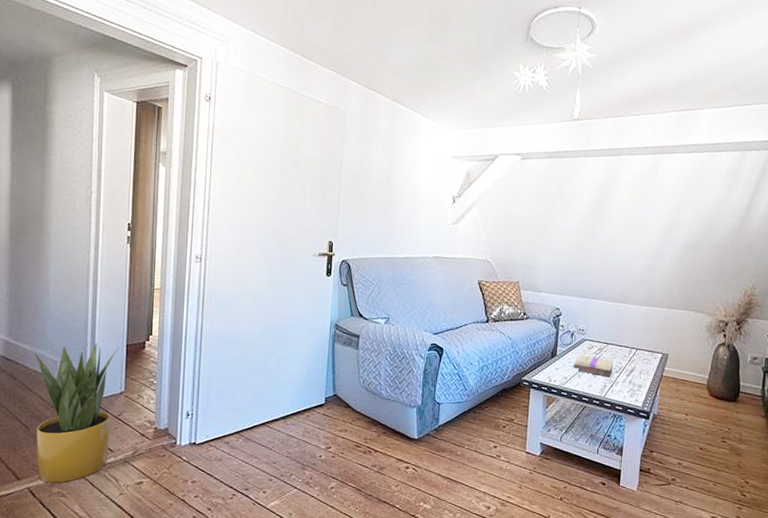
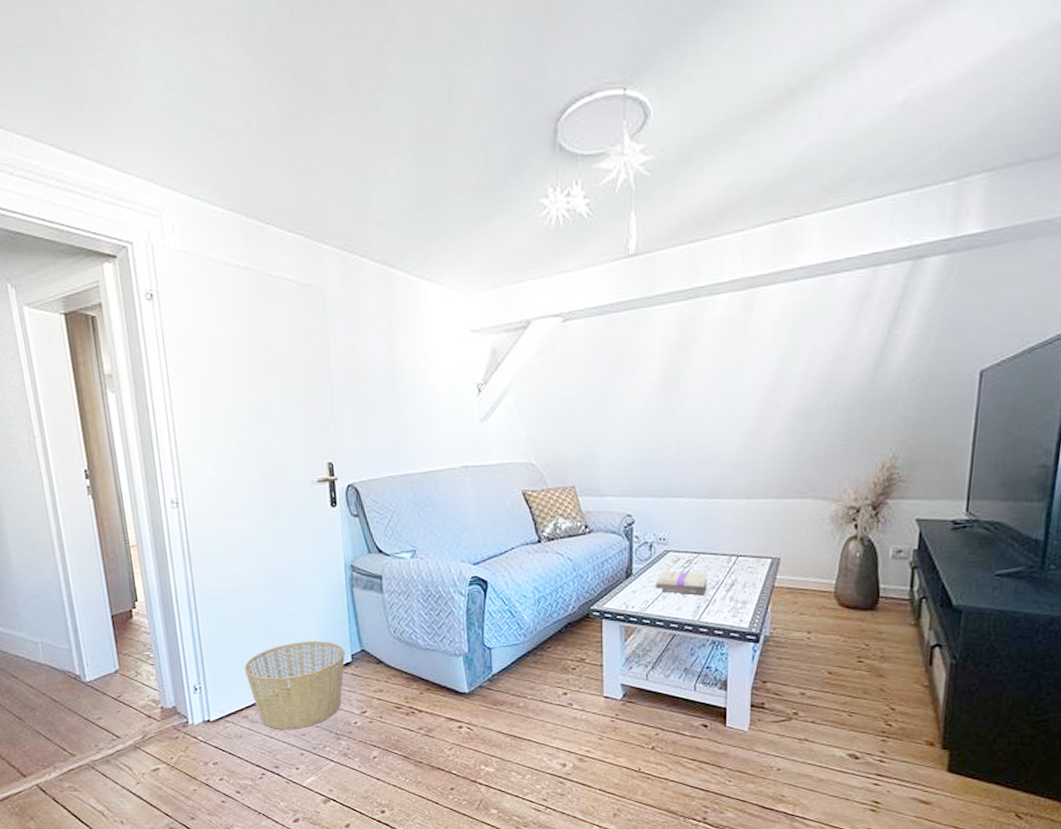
planter: present [35,343,120,483] -> none [11,617,116,777]
basket: none [233,382,321,458] -> present [244,640,346,729]

